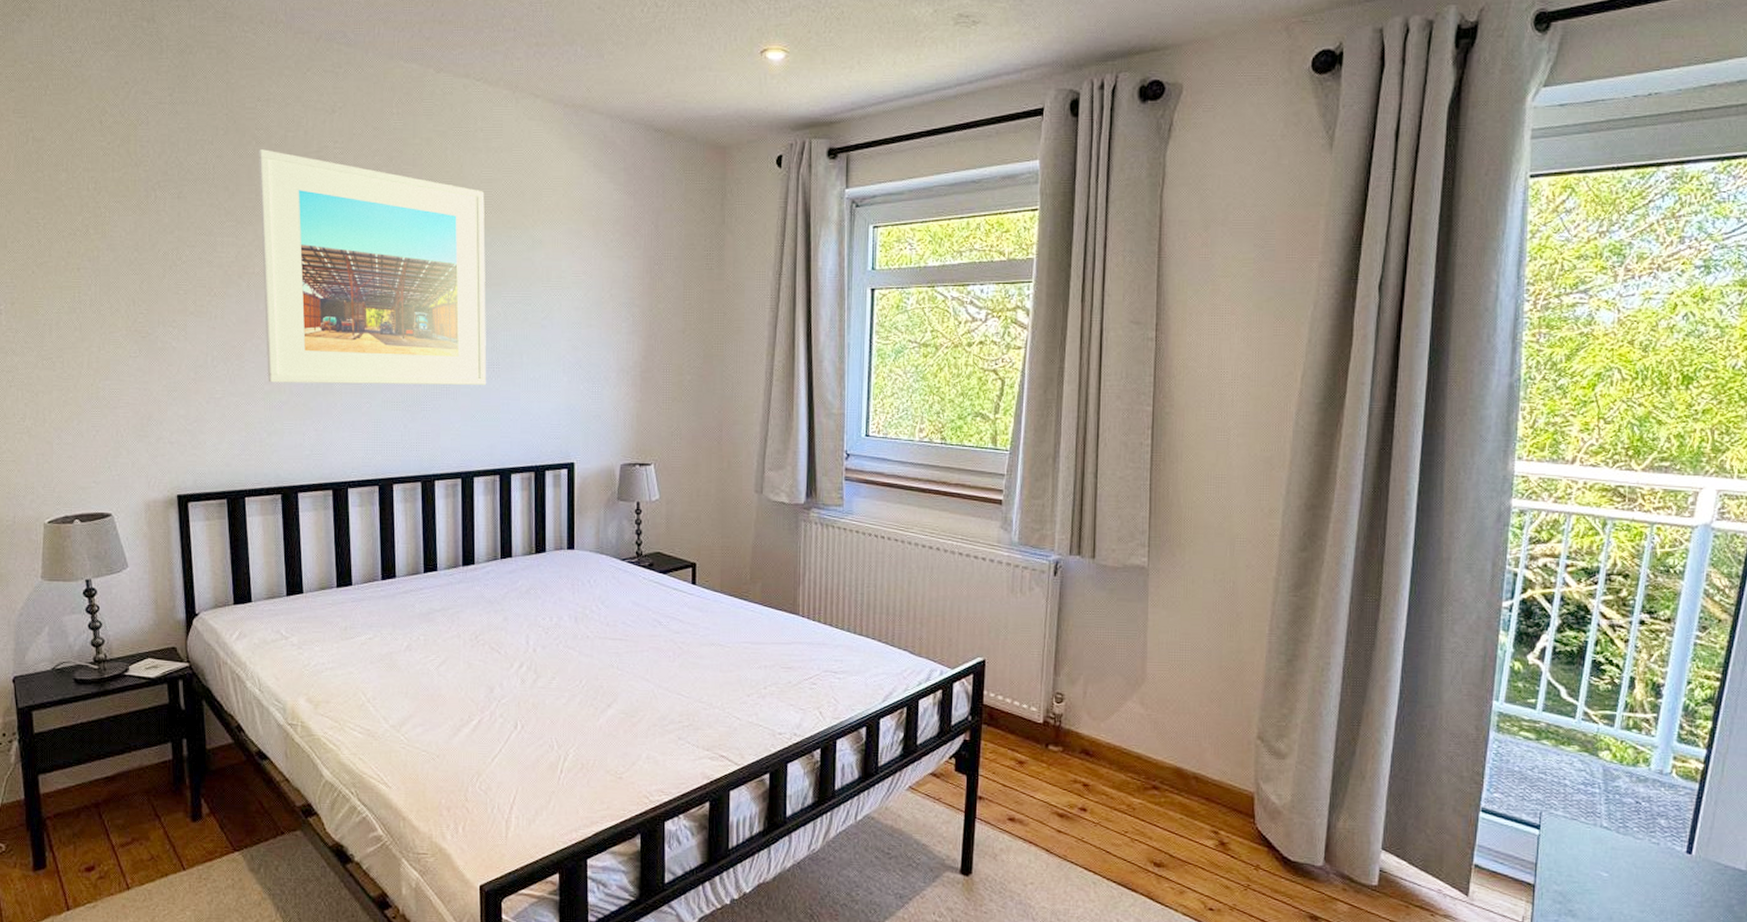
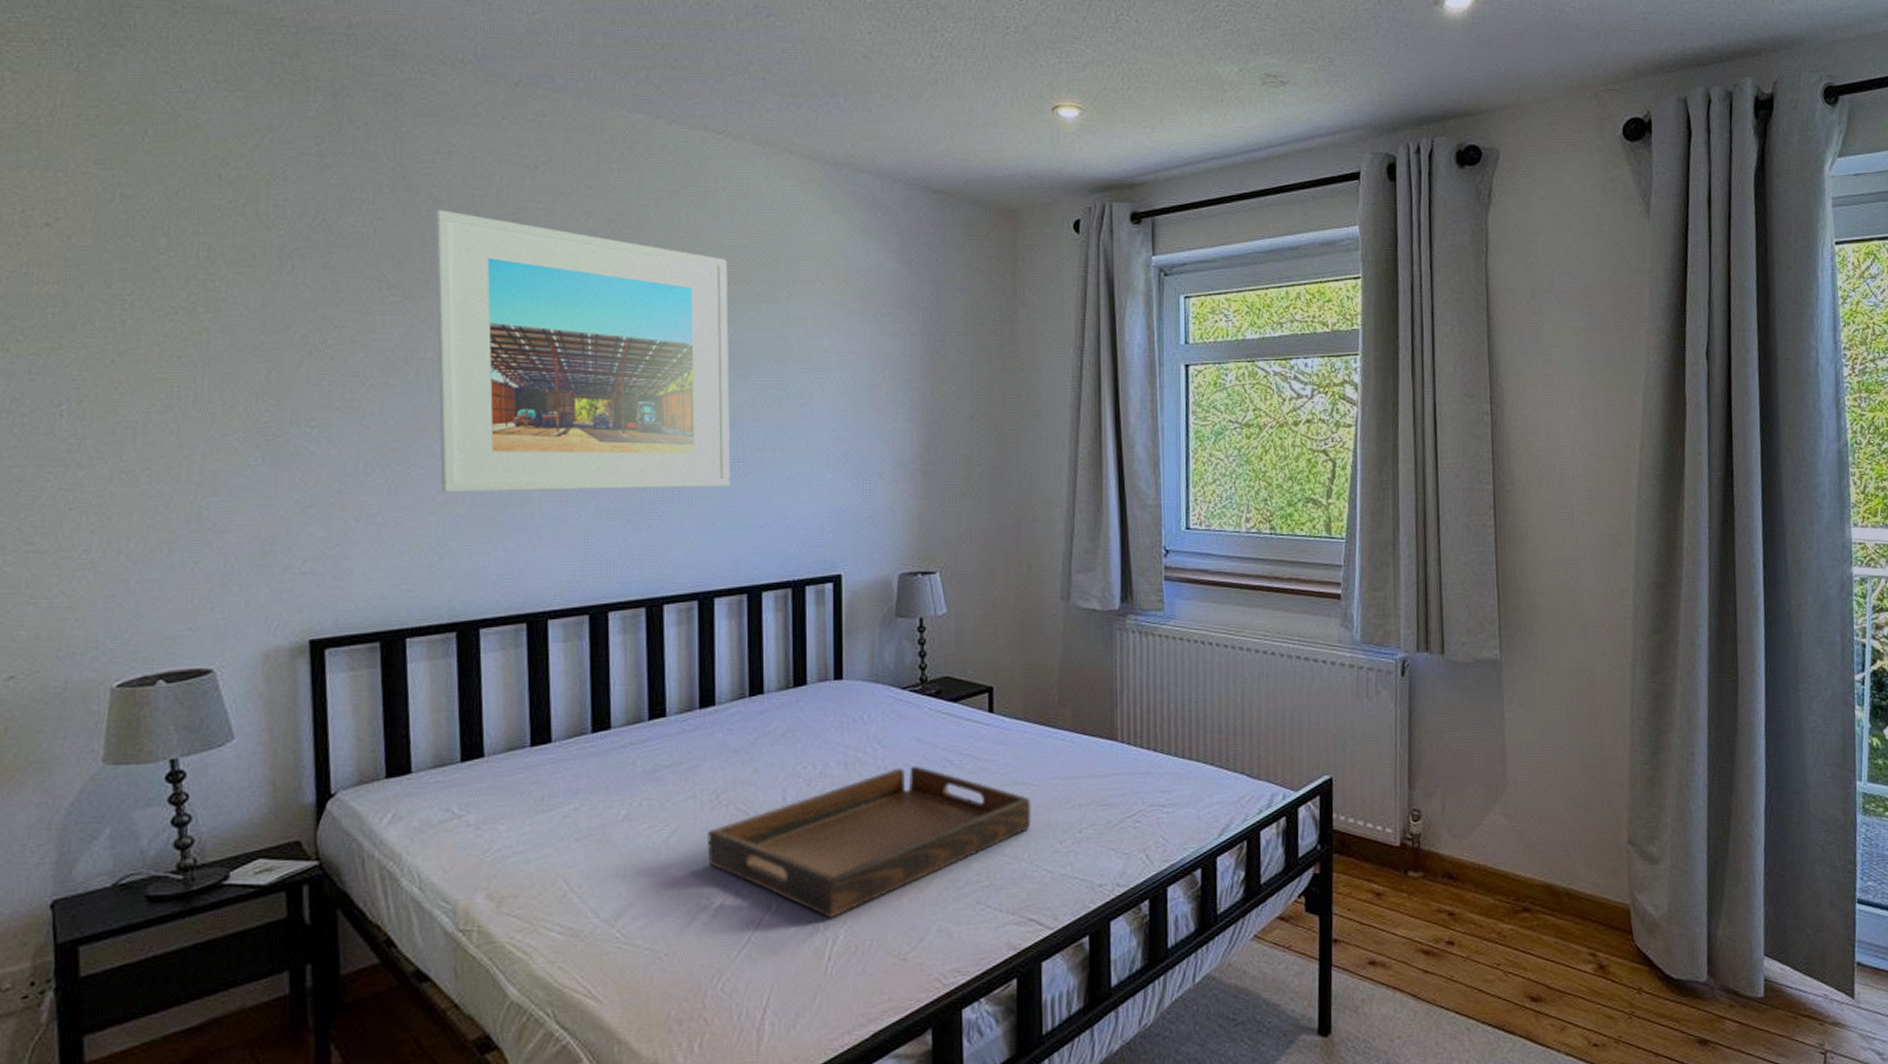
serving tray: none [469,624,725,741] -> present [707,765,1031,919]

